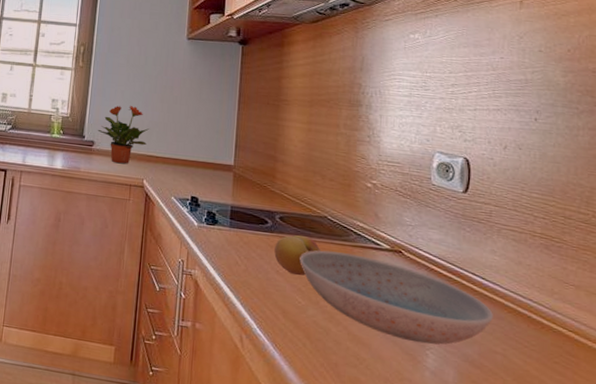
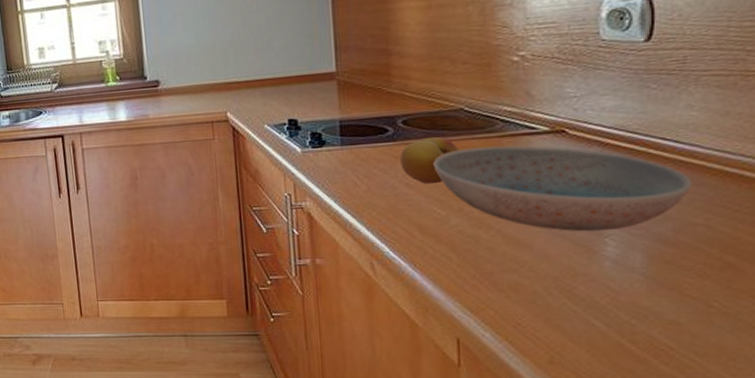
potted plant: present [97,106,149,164] -> none [160,27,223,100]

